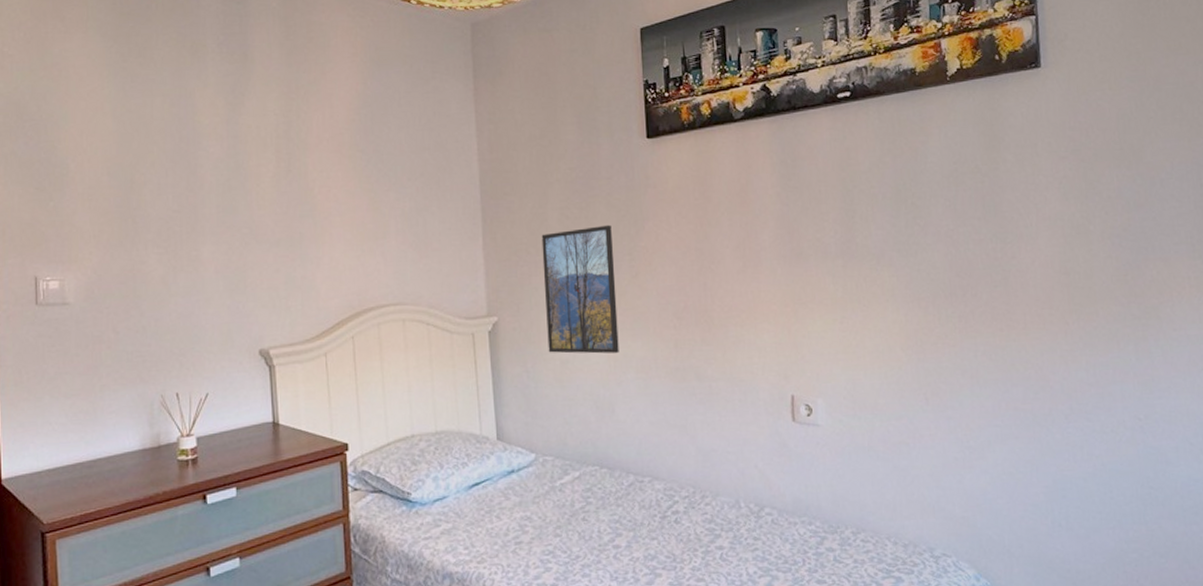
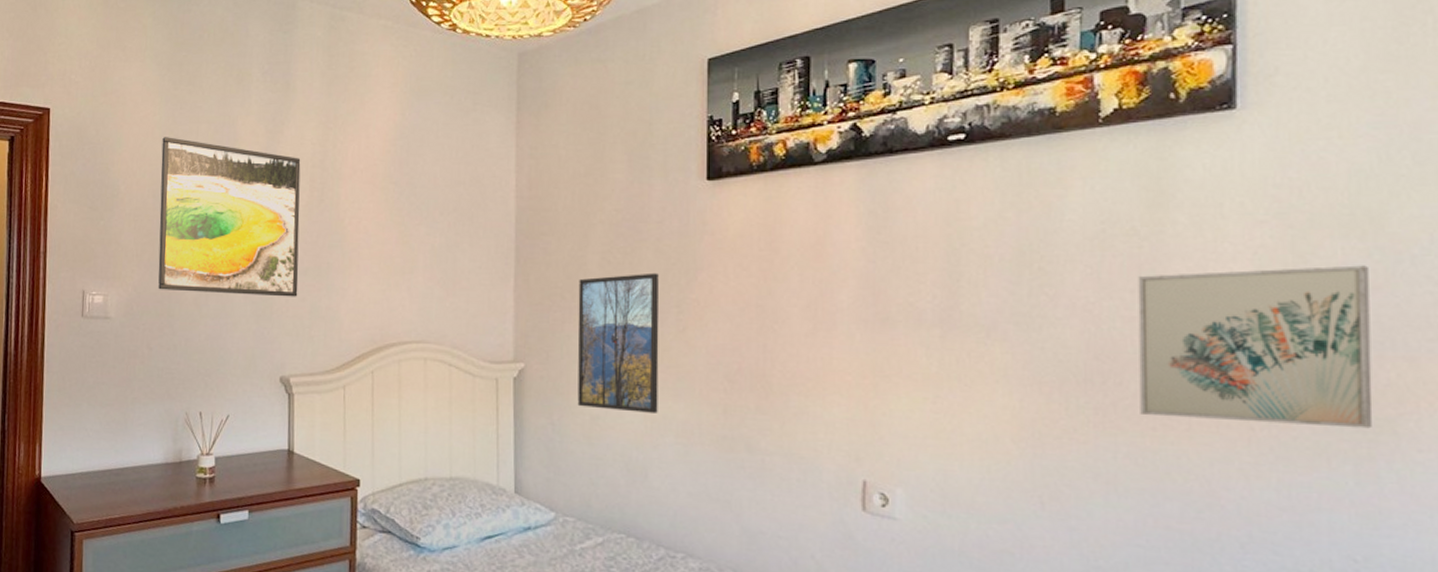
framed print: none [113,111,272,271] -> present [158,137,301,297]
wall art: none [982,189,1144,319] -> present [1138,265,1373,429]

